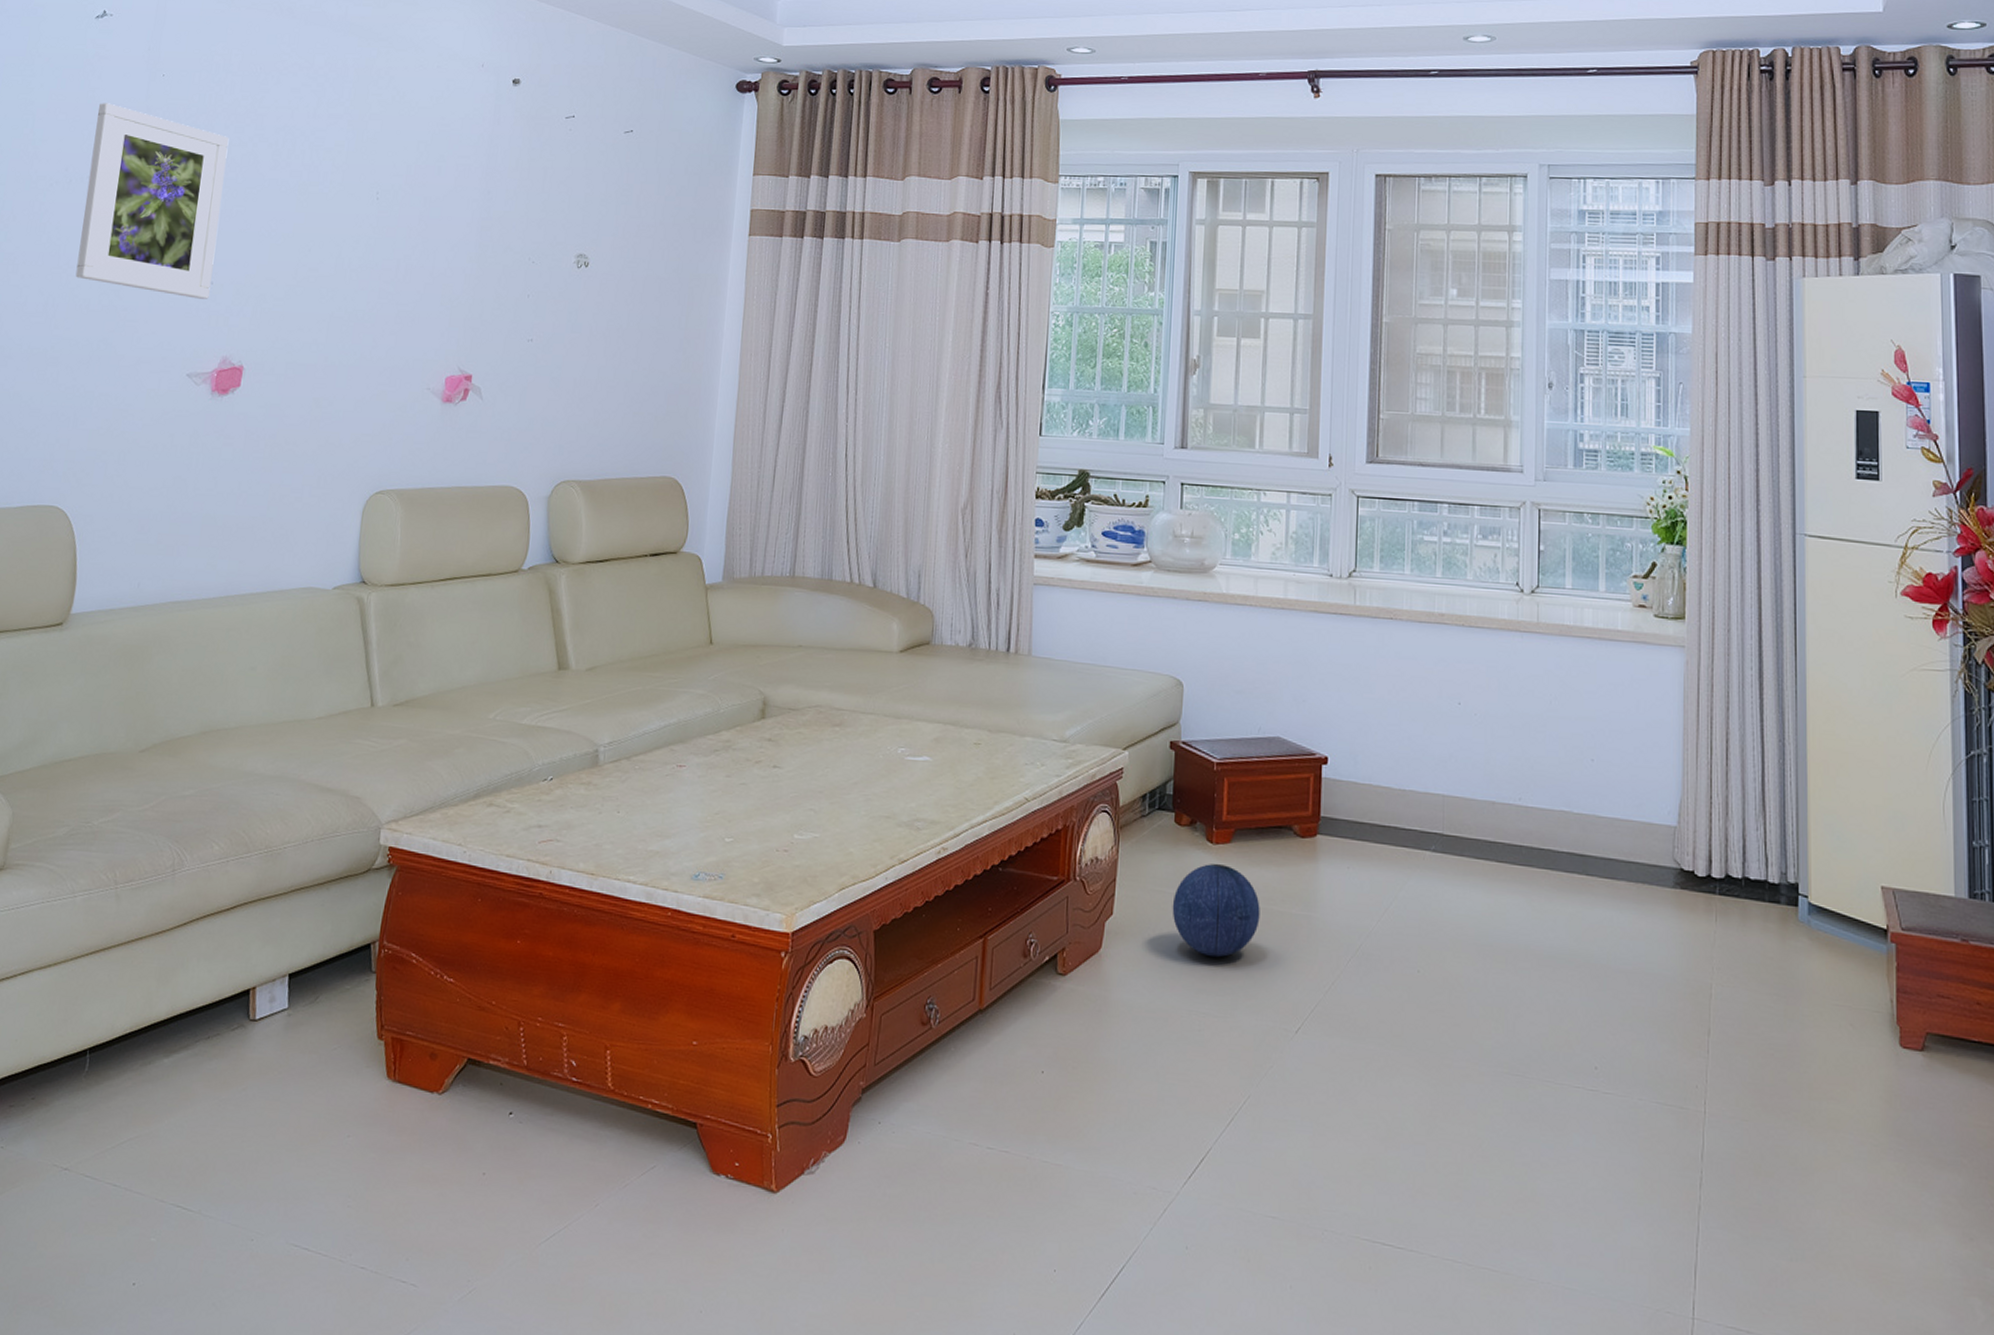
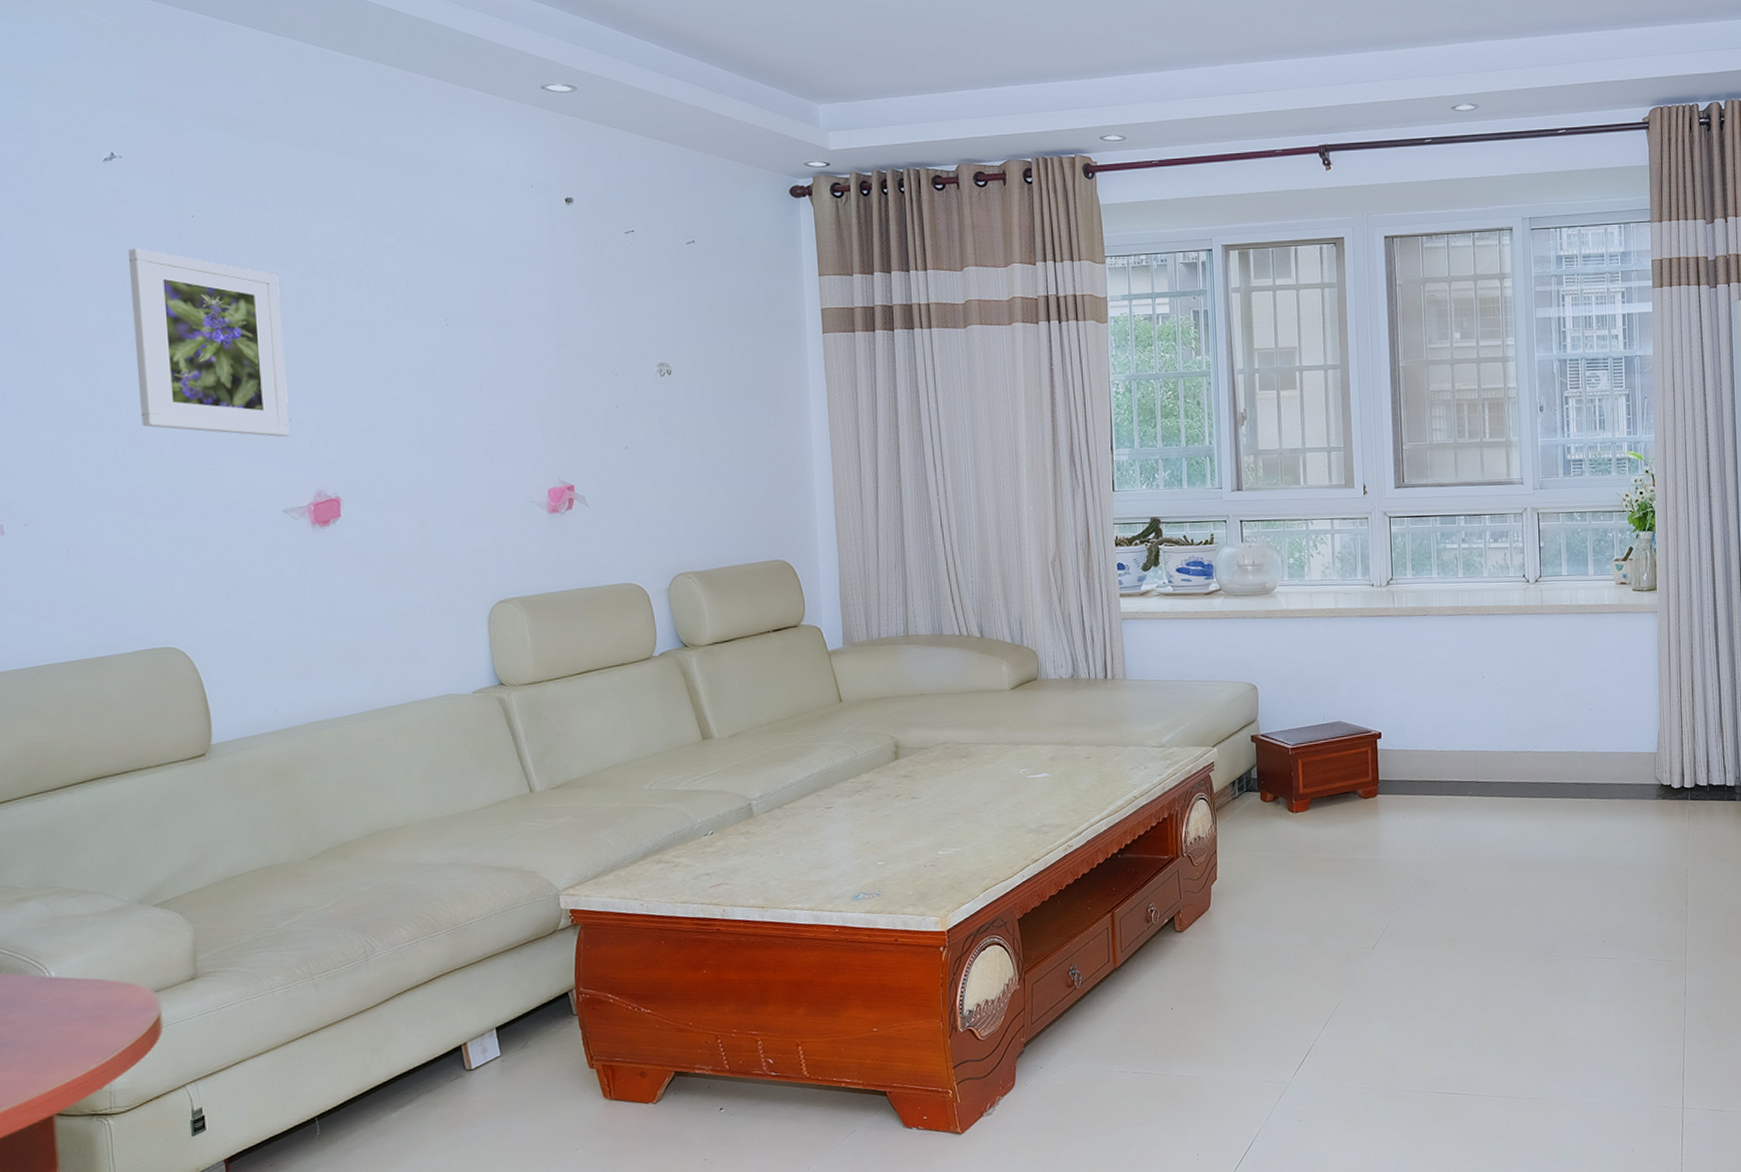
ball: present [1172,863,1260,958] -> none [1265,827,1337,901]

